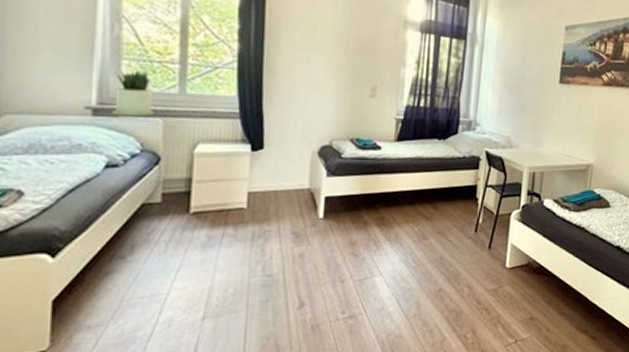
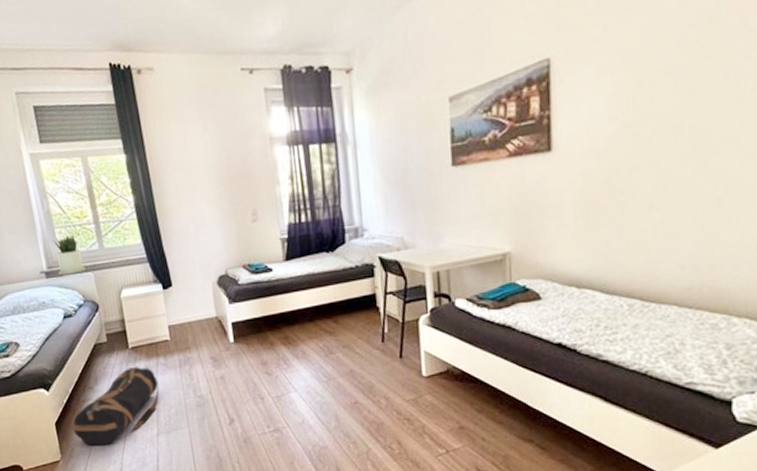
duffel bag: none [79,235,220,333] -> present [72,366,159,447]

